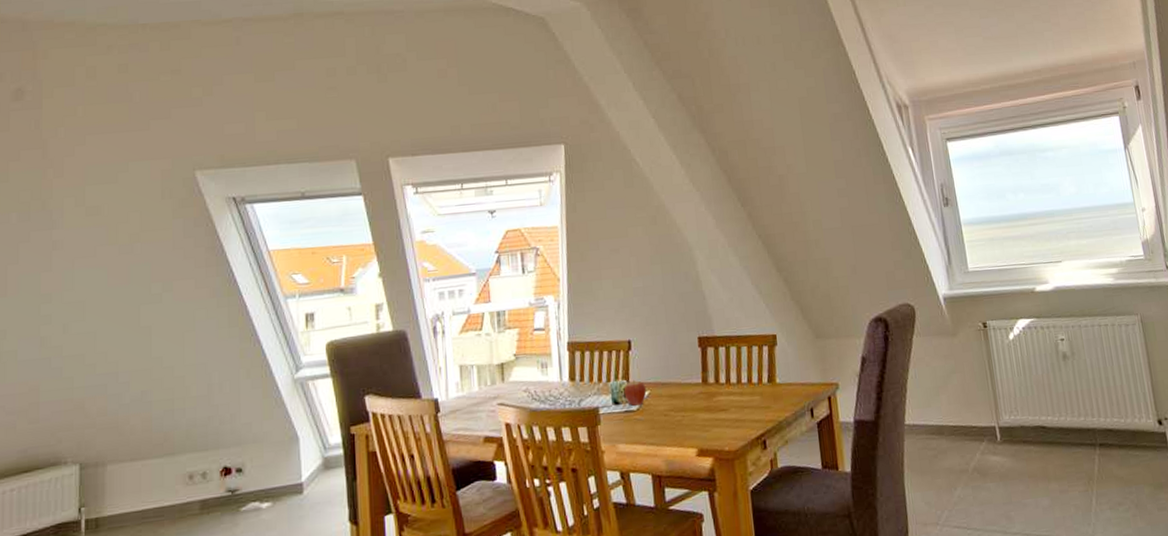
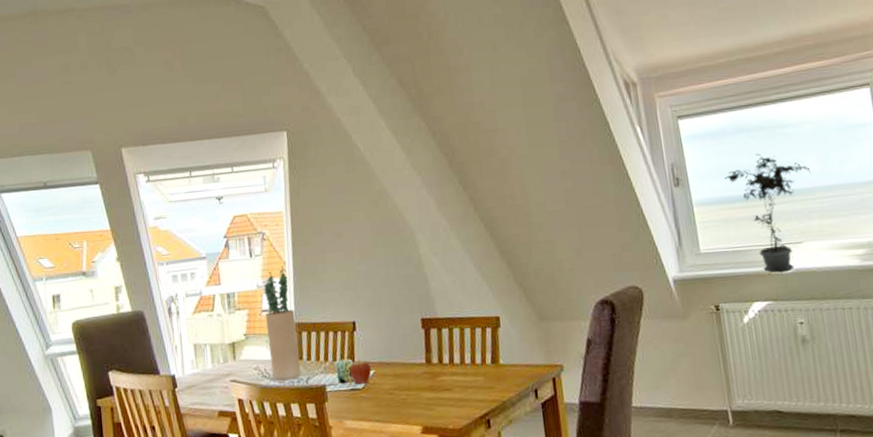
vase: none [536,282,574,404] -> present [264,265,302,382]
potted plant: none [990,175,1069,291] -> present [724,153,811,273]

